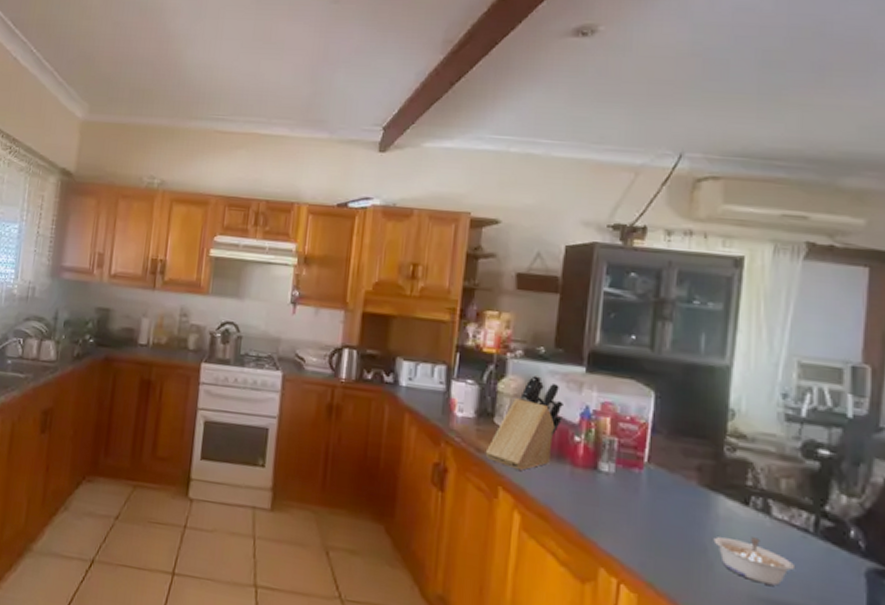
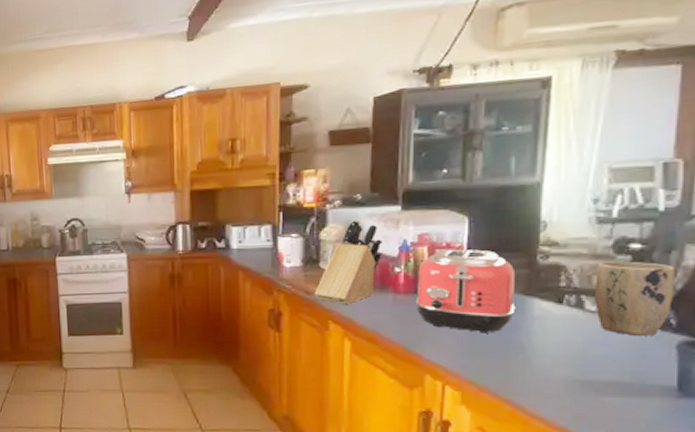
toaster: none [594,423,701,528] -> present [415,249,516,333]
legume: present [713,537,796,586] -> none [530,330,609,368]
plant pot: none [782,464,864,558] -> present [595,261,675,336]

